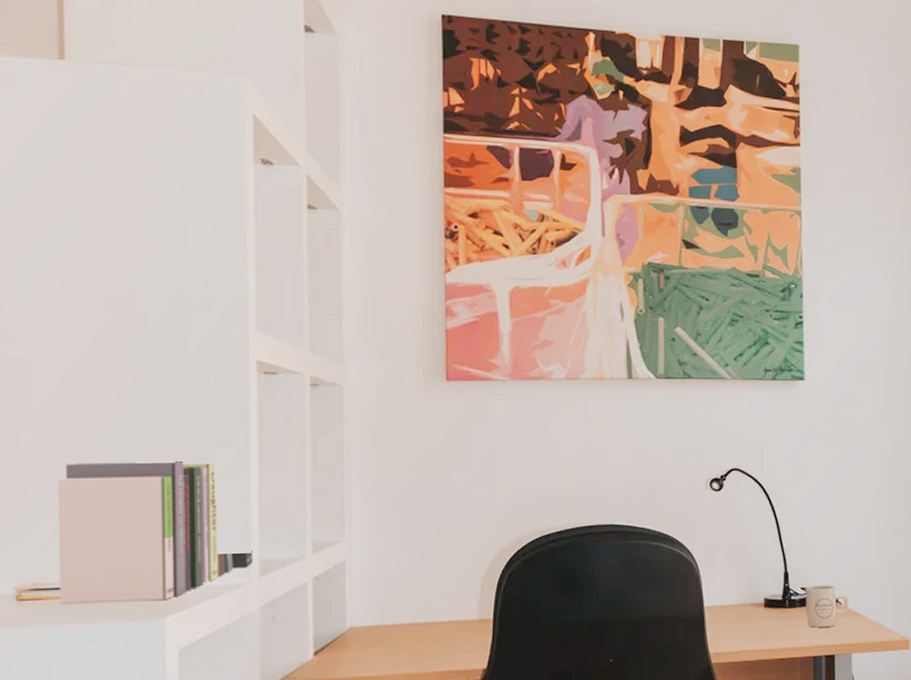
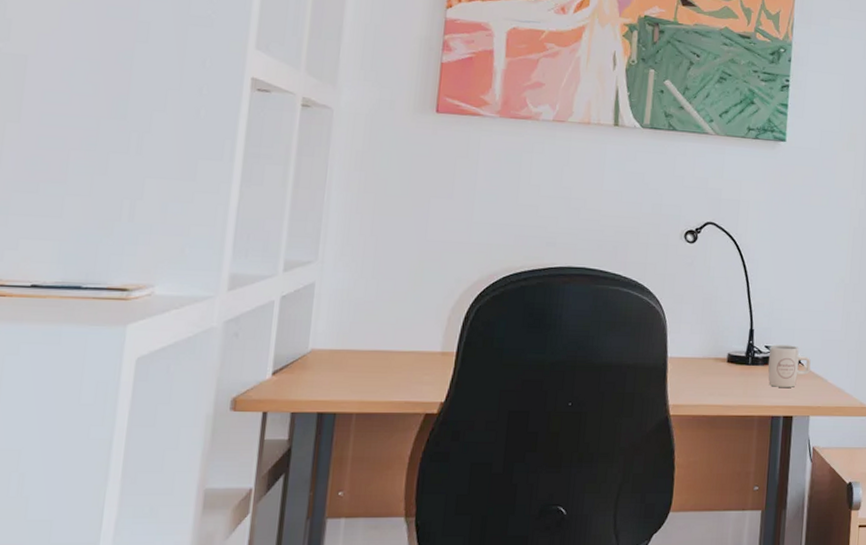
books: present [58,461,253,605] -> none [22,162,224,306]

